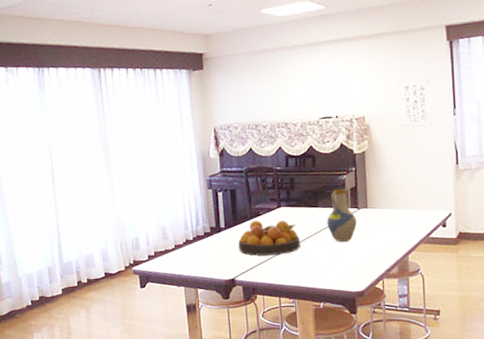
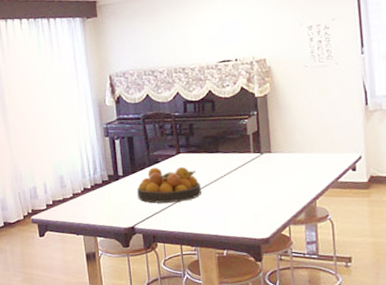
vase: present [327,188,357,242] -> none [228,133,260,188]

